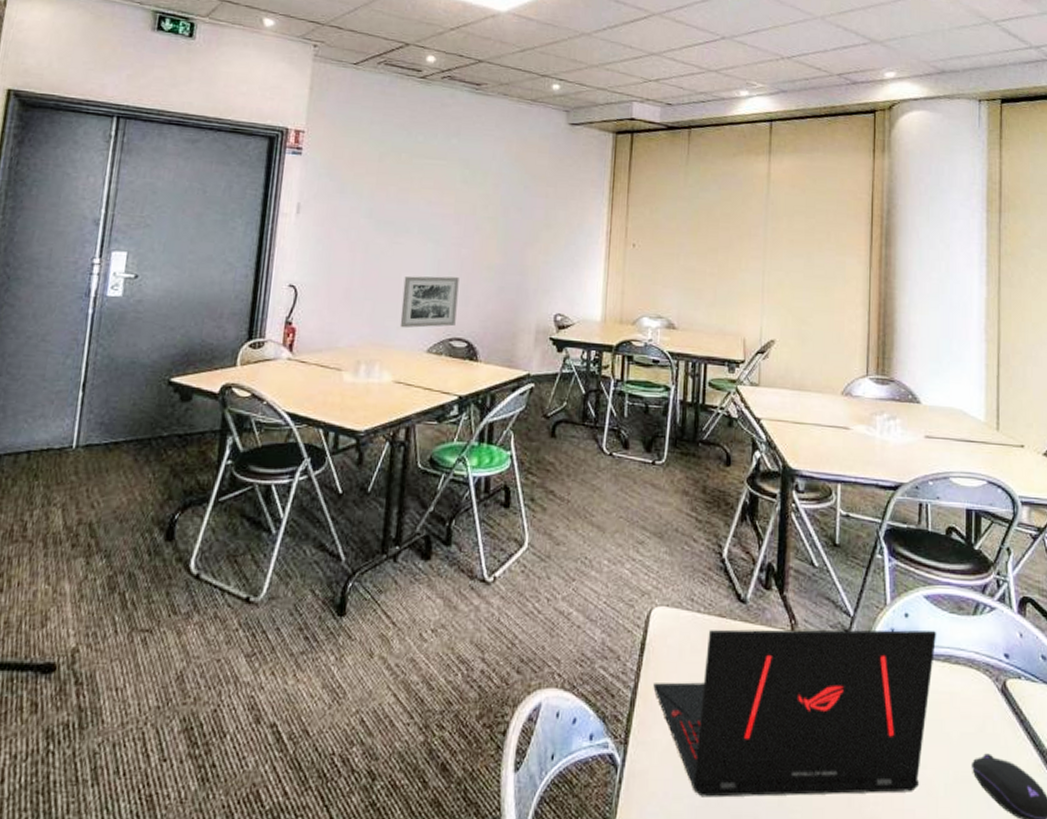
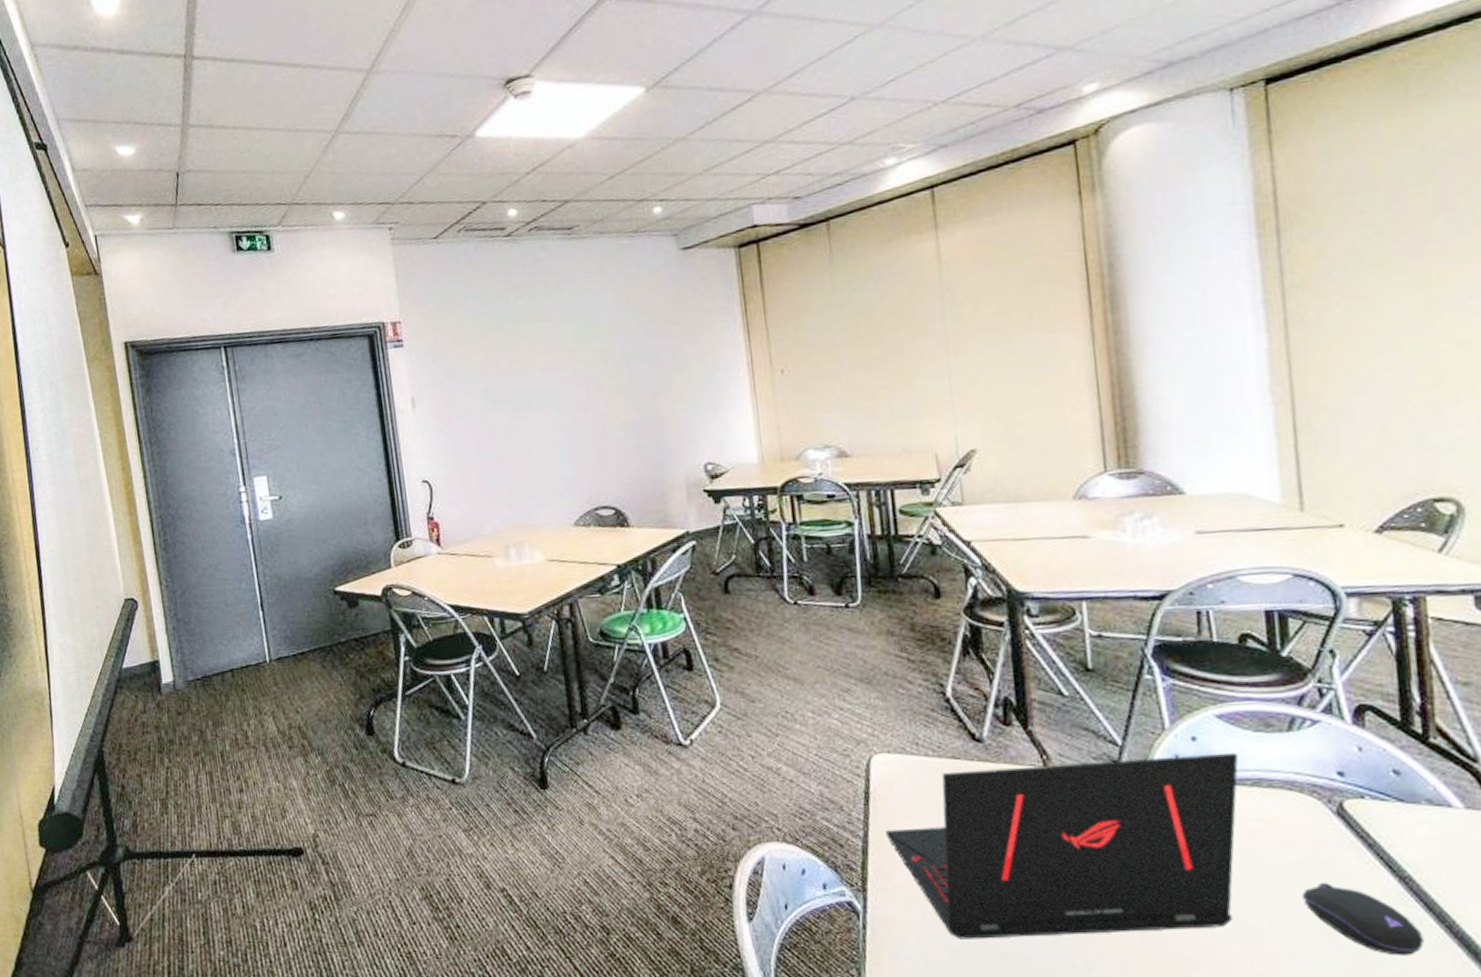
wall art: present [399,276,459,328] -> none [534,443,598,505]

